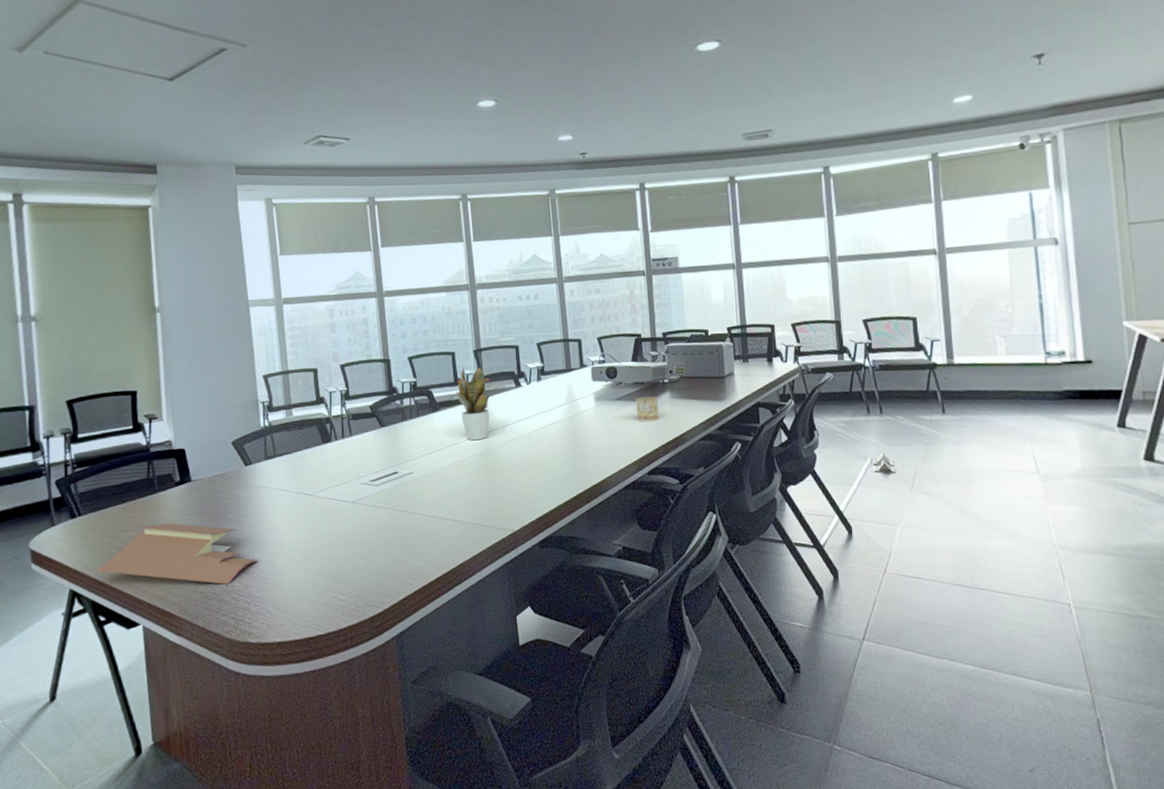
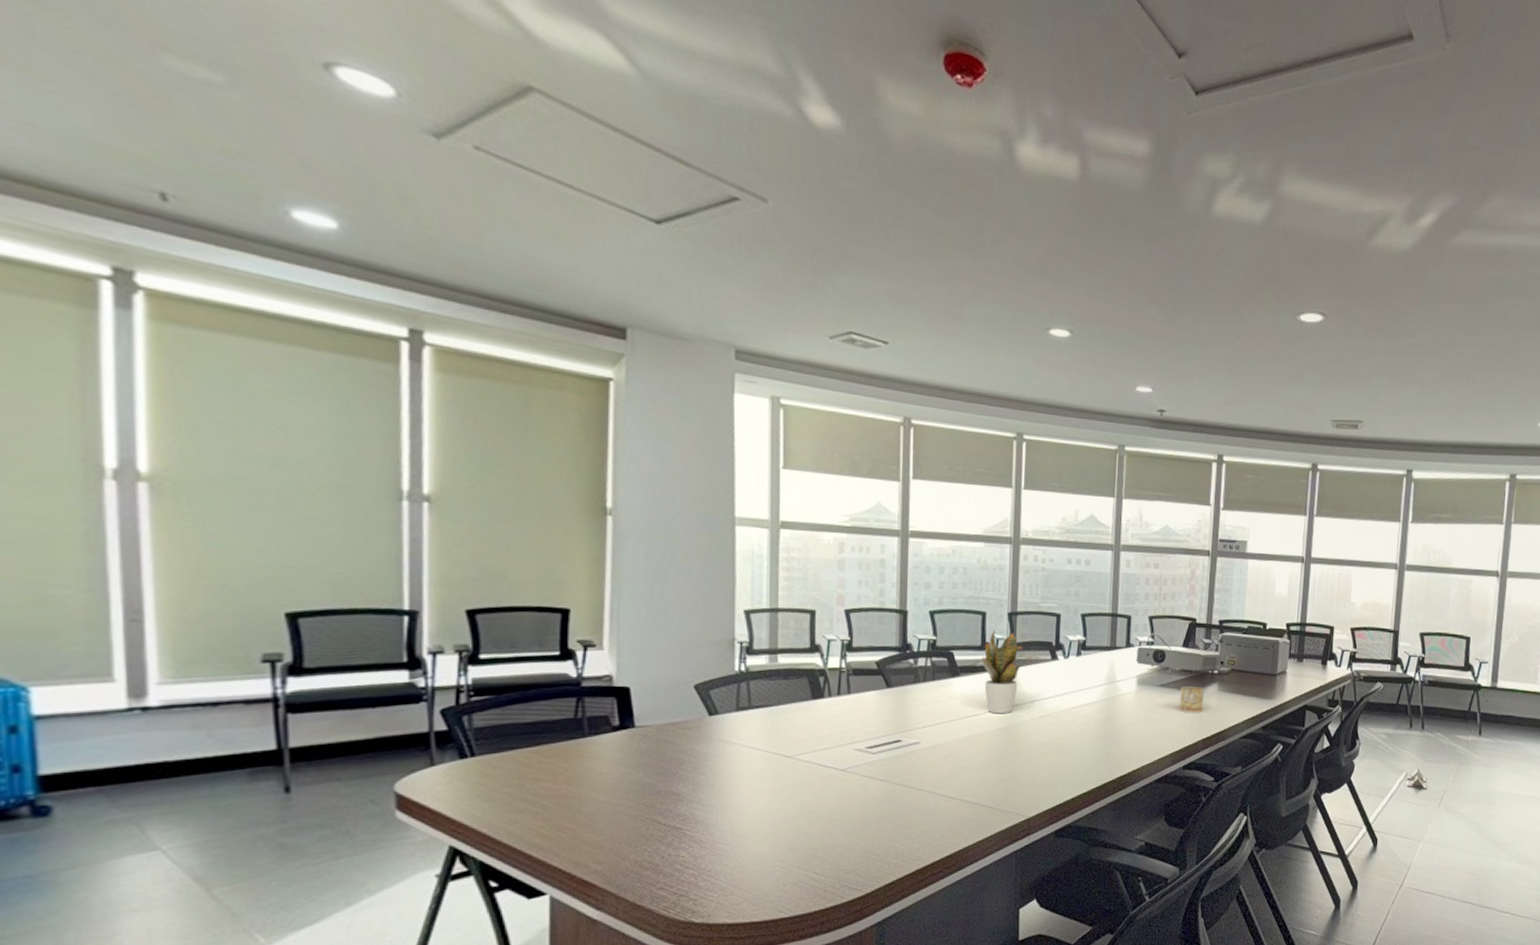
papers: present [97,523,258,585] -> none [491,775,714,854]

